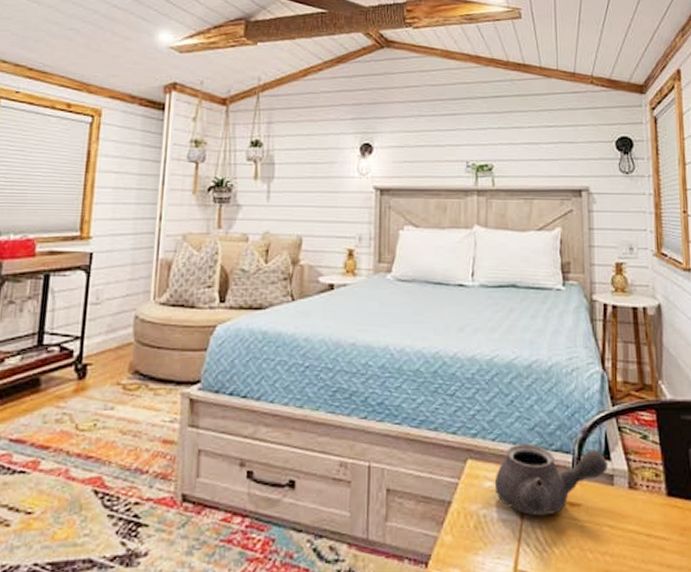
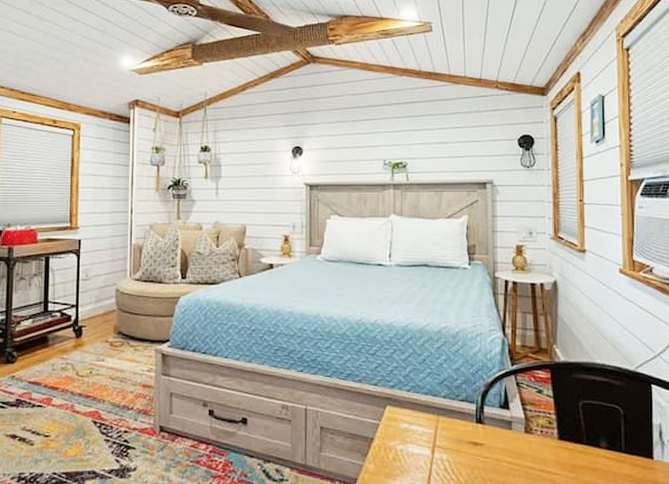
teapot: present [494,443,608,516] -> none [409,394,507,452]

